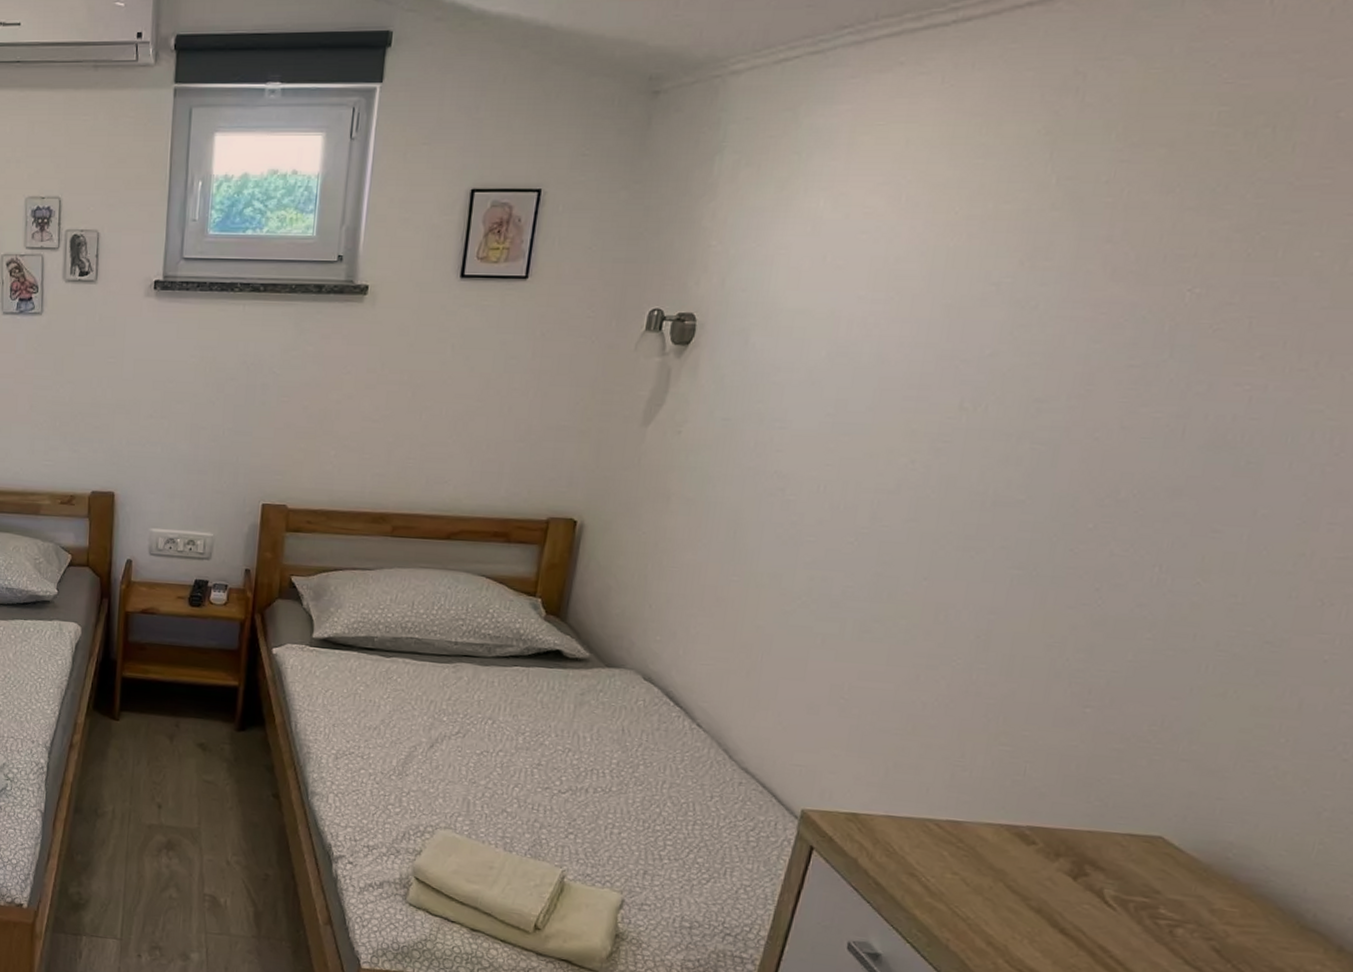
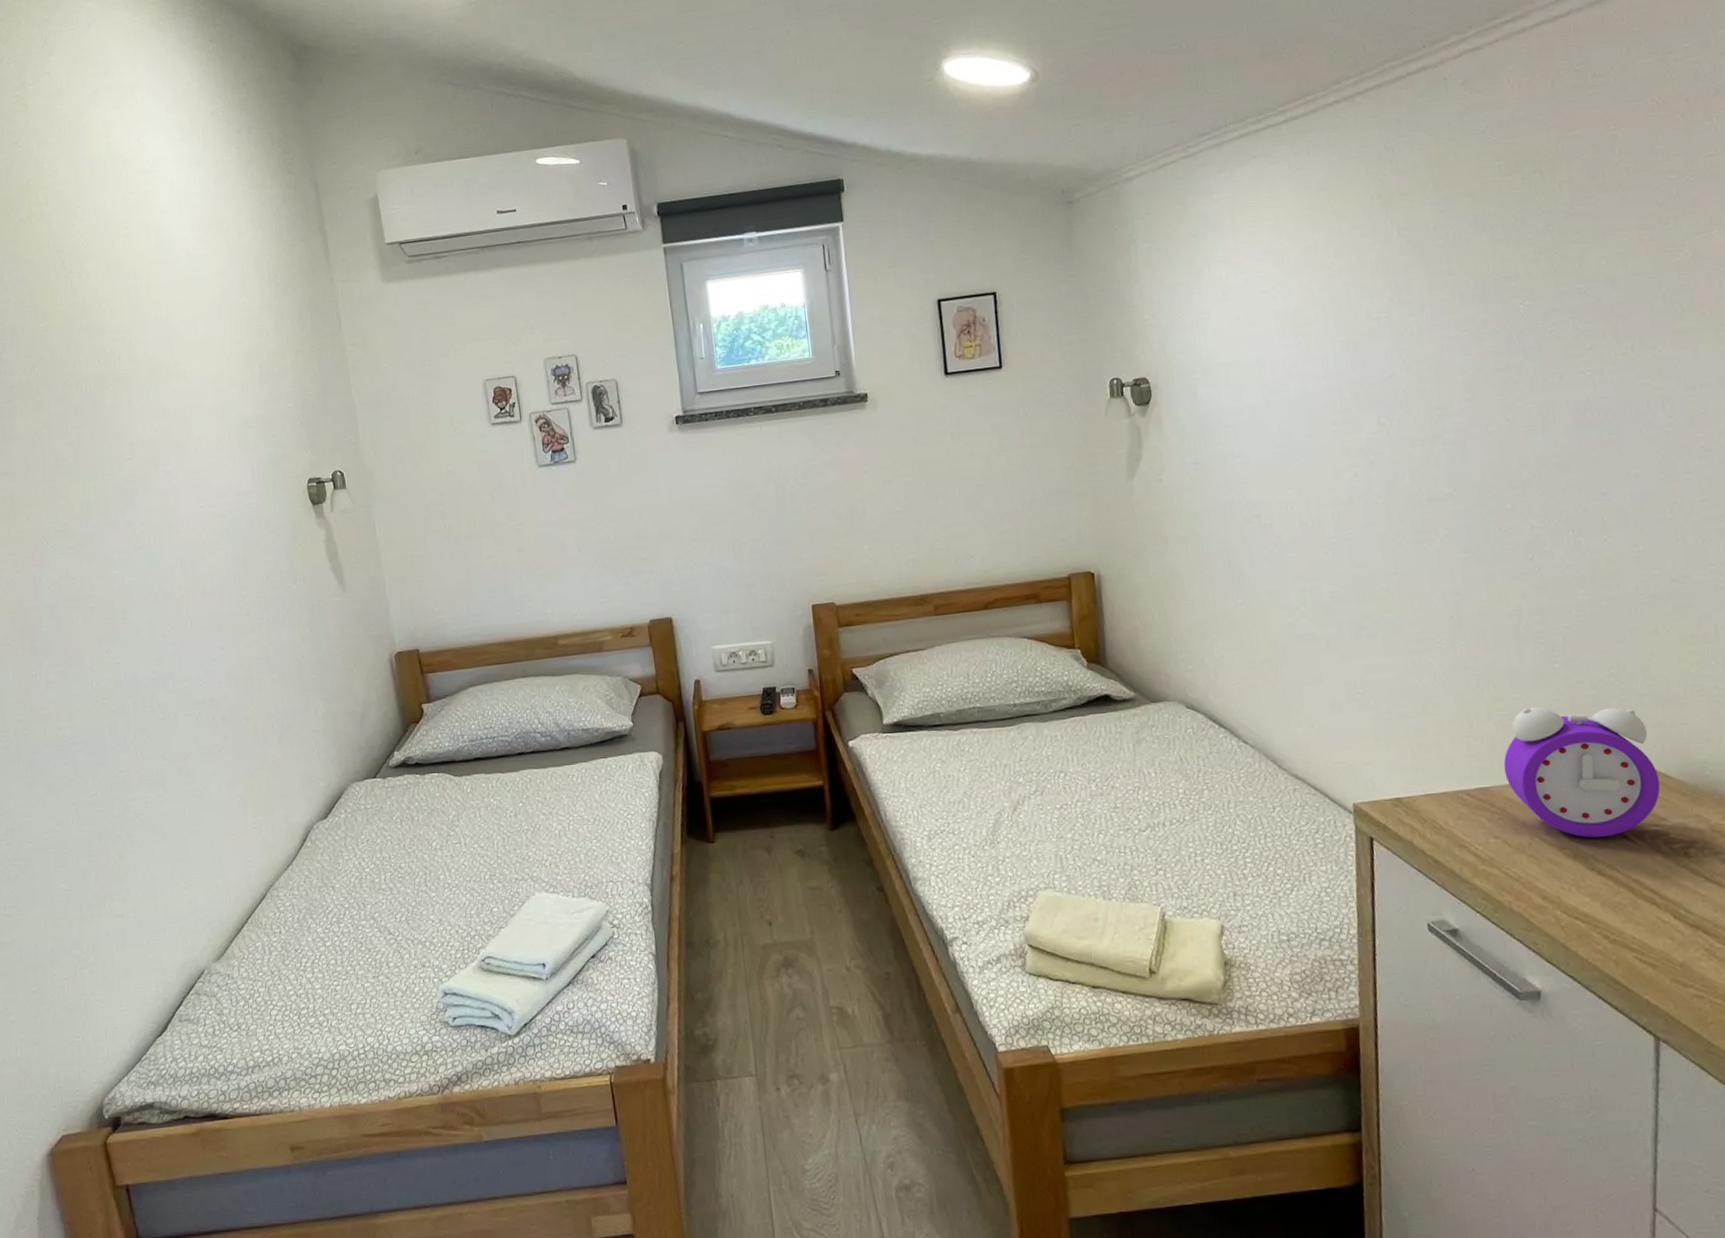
alarm clock: none [985,748,1173,898] -> present [1503,707,1661,838]

